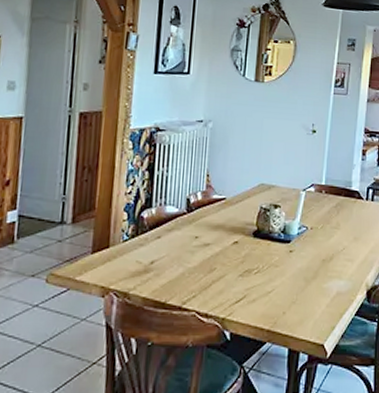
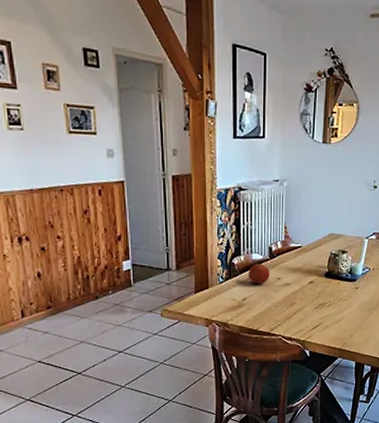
fruit: none [159,217,186,243] -> present [249,263,270,284]

